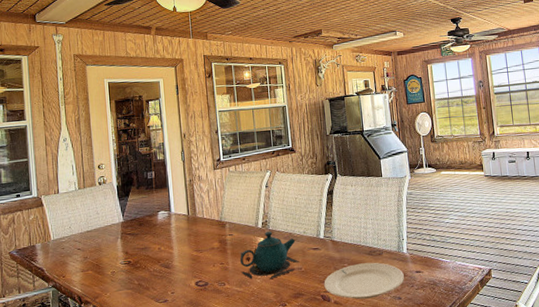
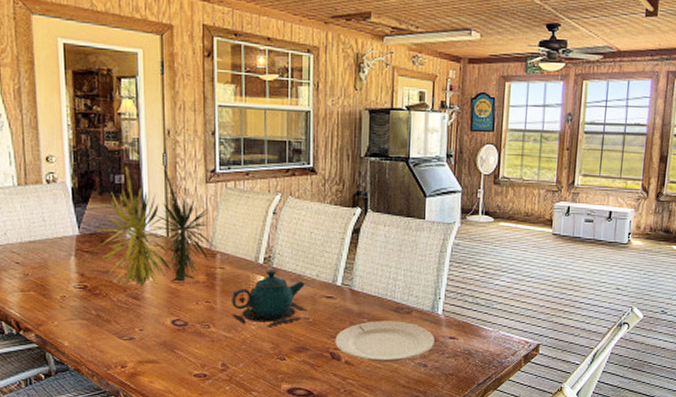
plant: none [134,163,226,258] -> present [94,166,217,287]

